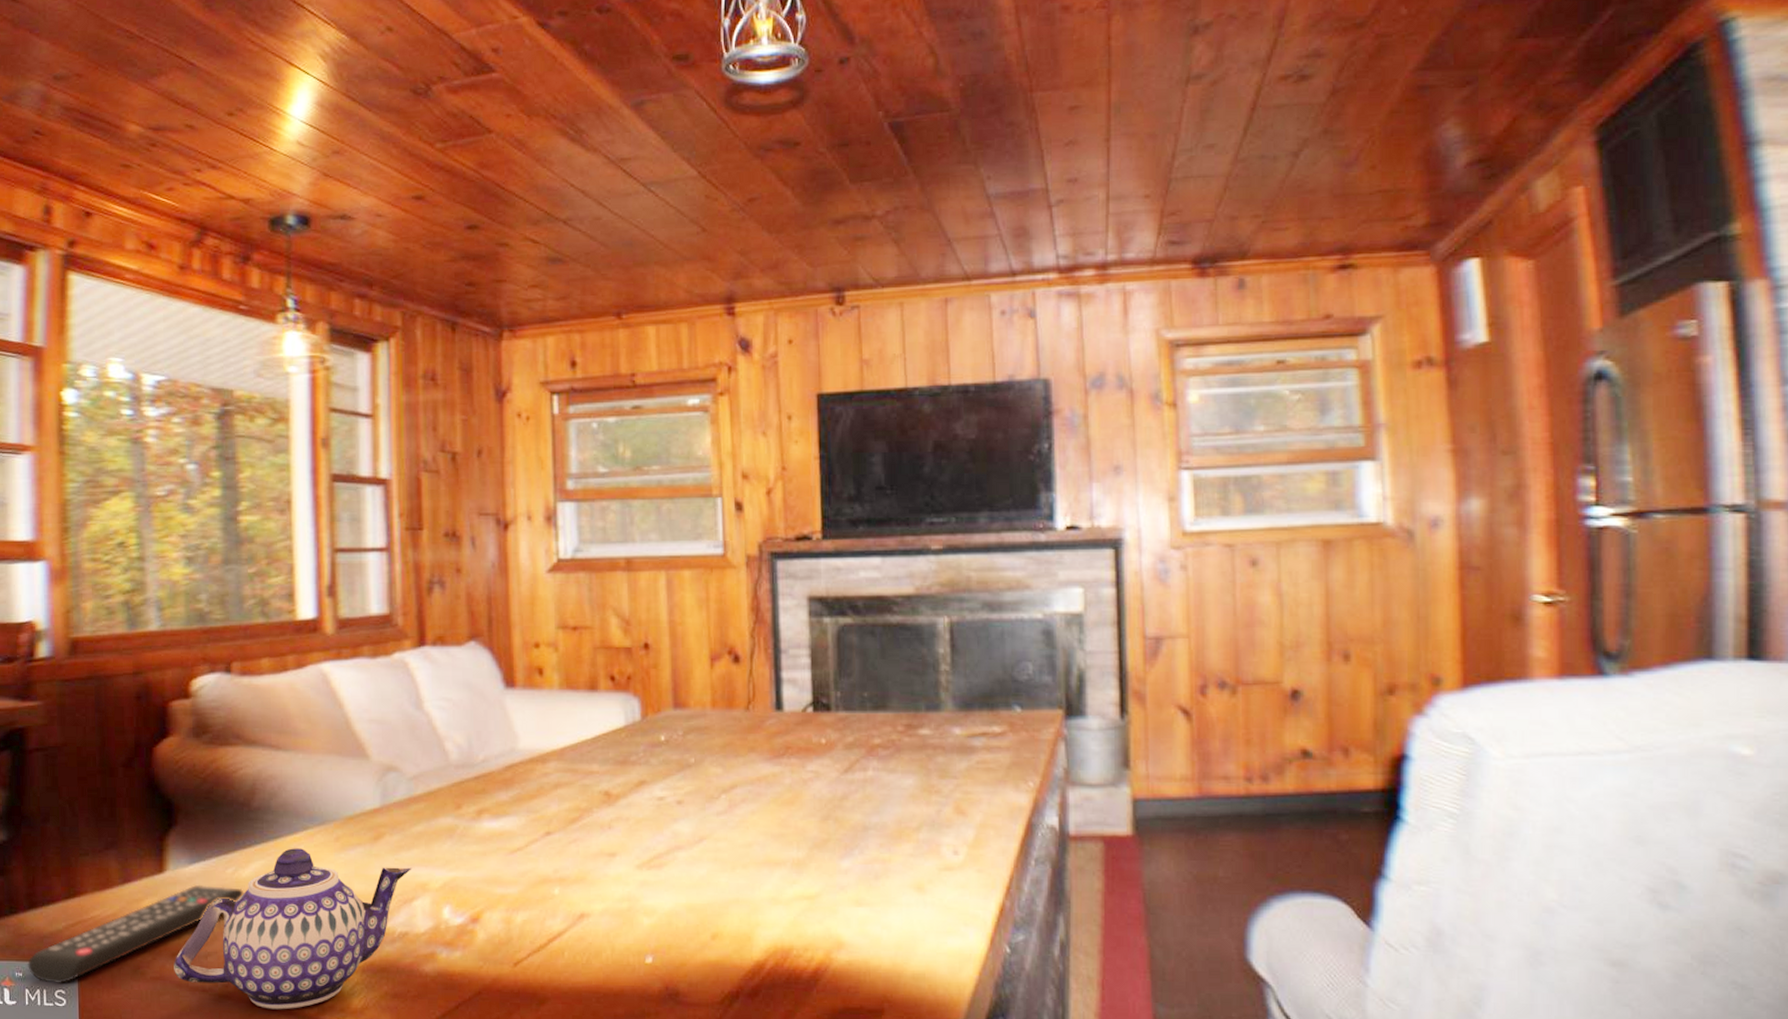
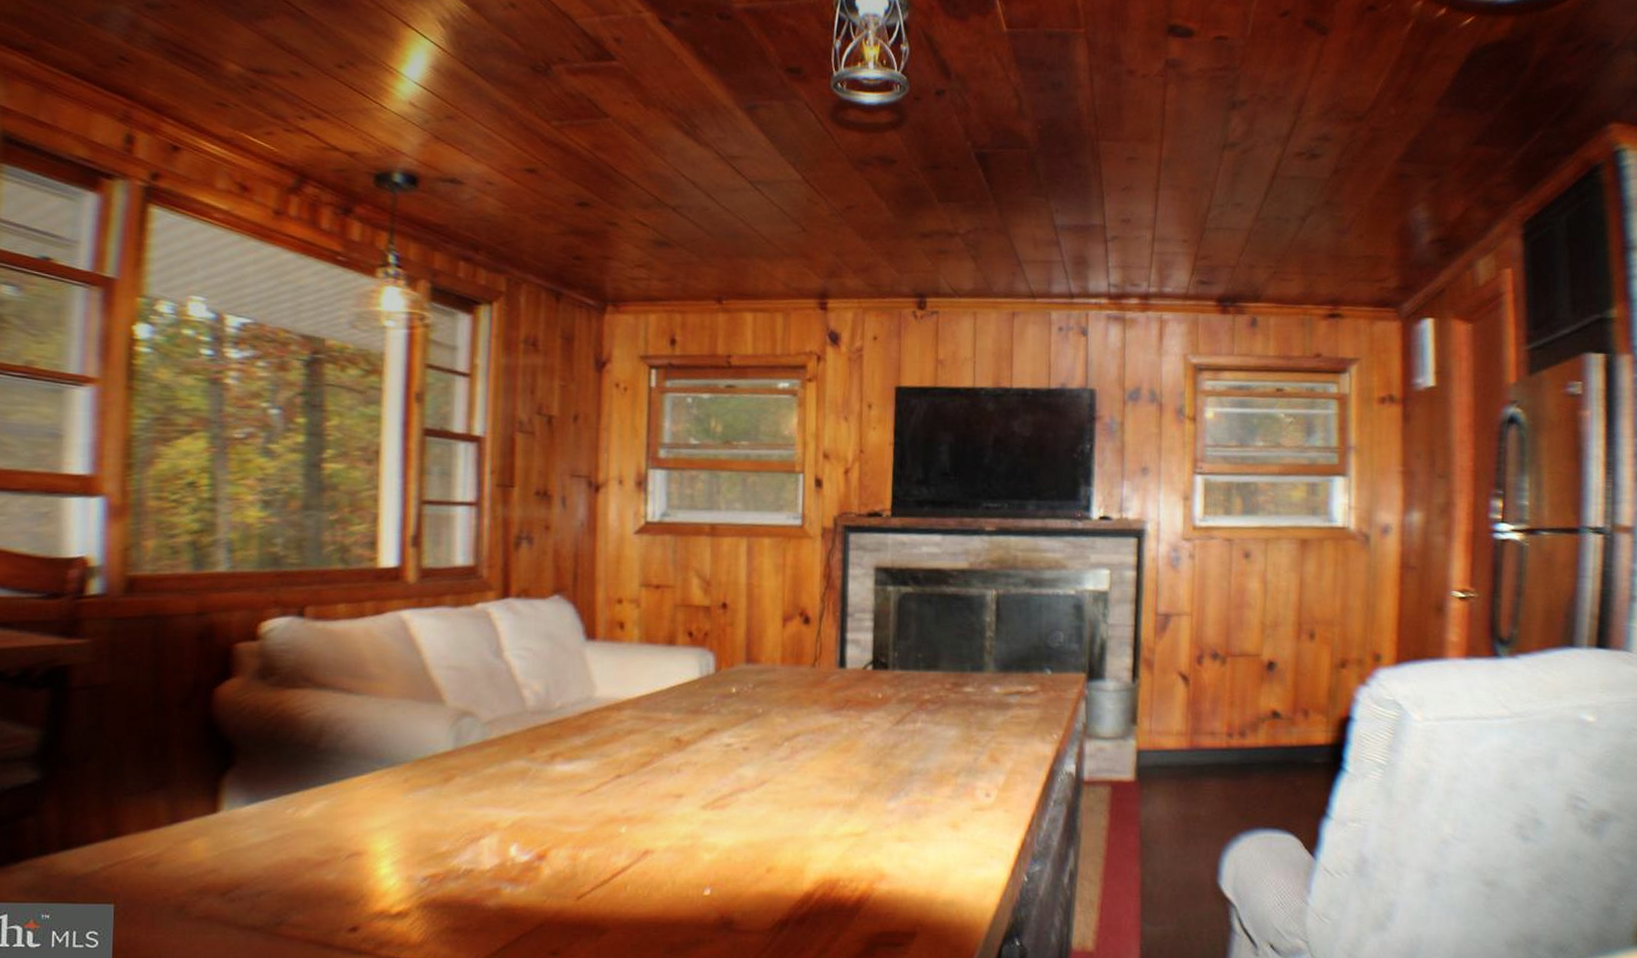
remote control: present [27,885,244,985] -> none [56,825,304,926]
teapot: present [174,848,412,1010] -> none [222,789,482,946]

